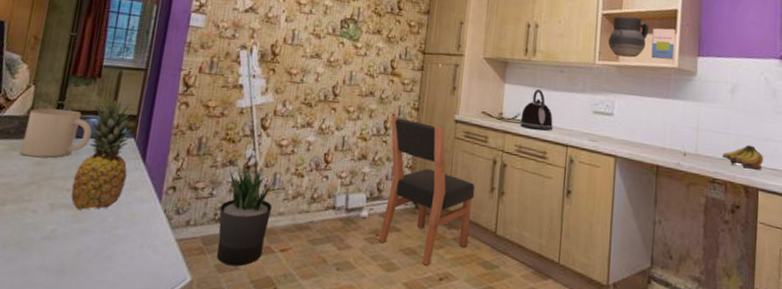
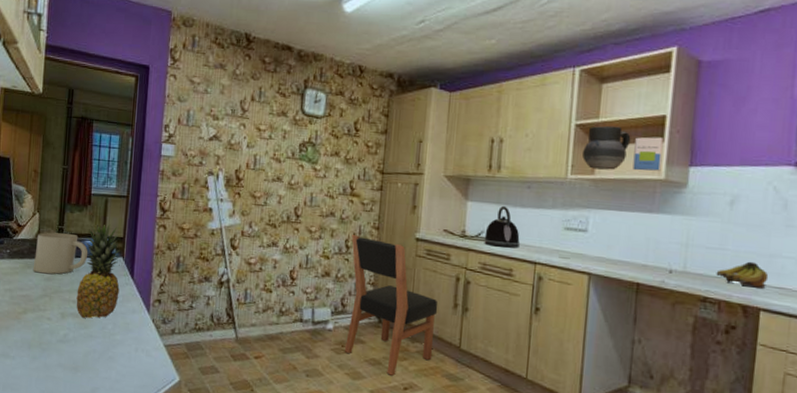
planter: present [216,161,275,266] -> none [199,278,246,370]

